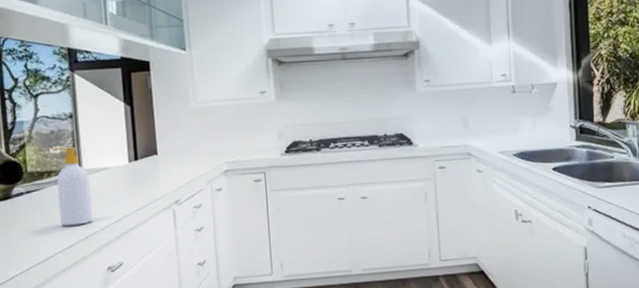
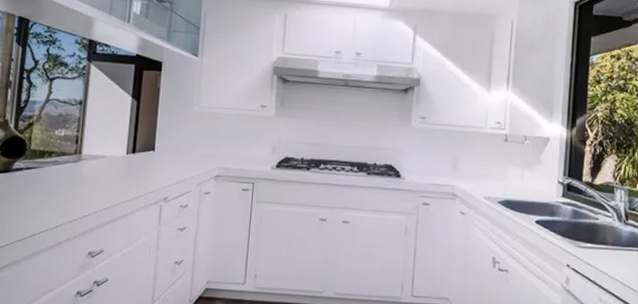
soap bottle: present [52,147,93,226] -> none [52,130,87,207]

